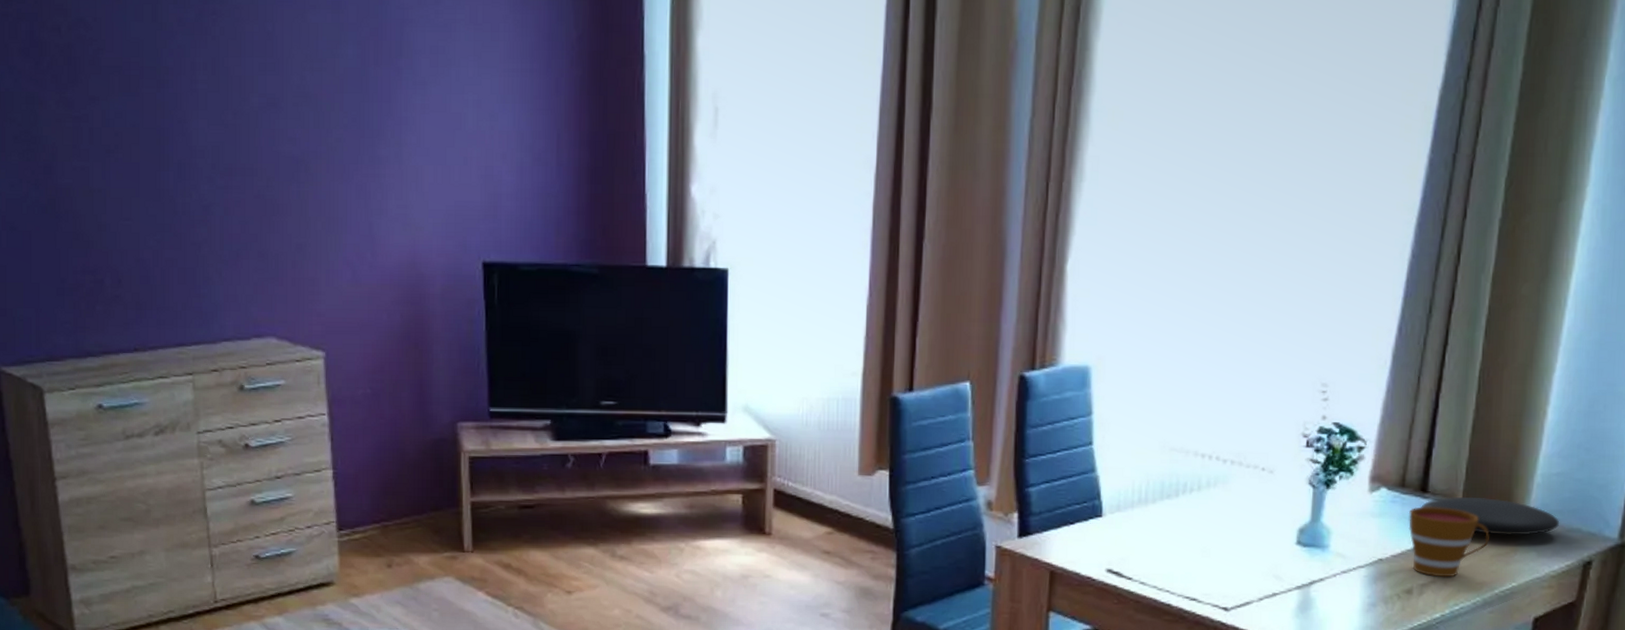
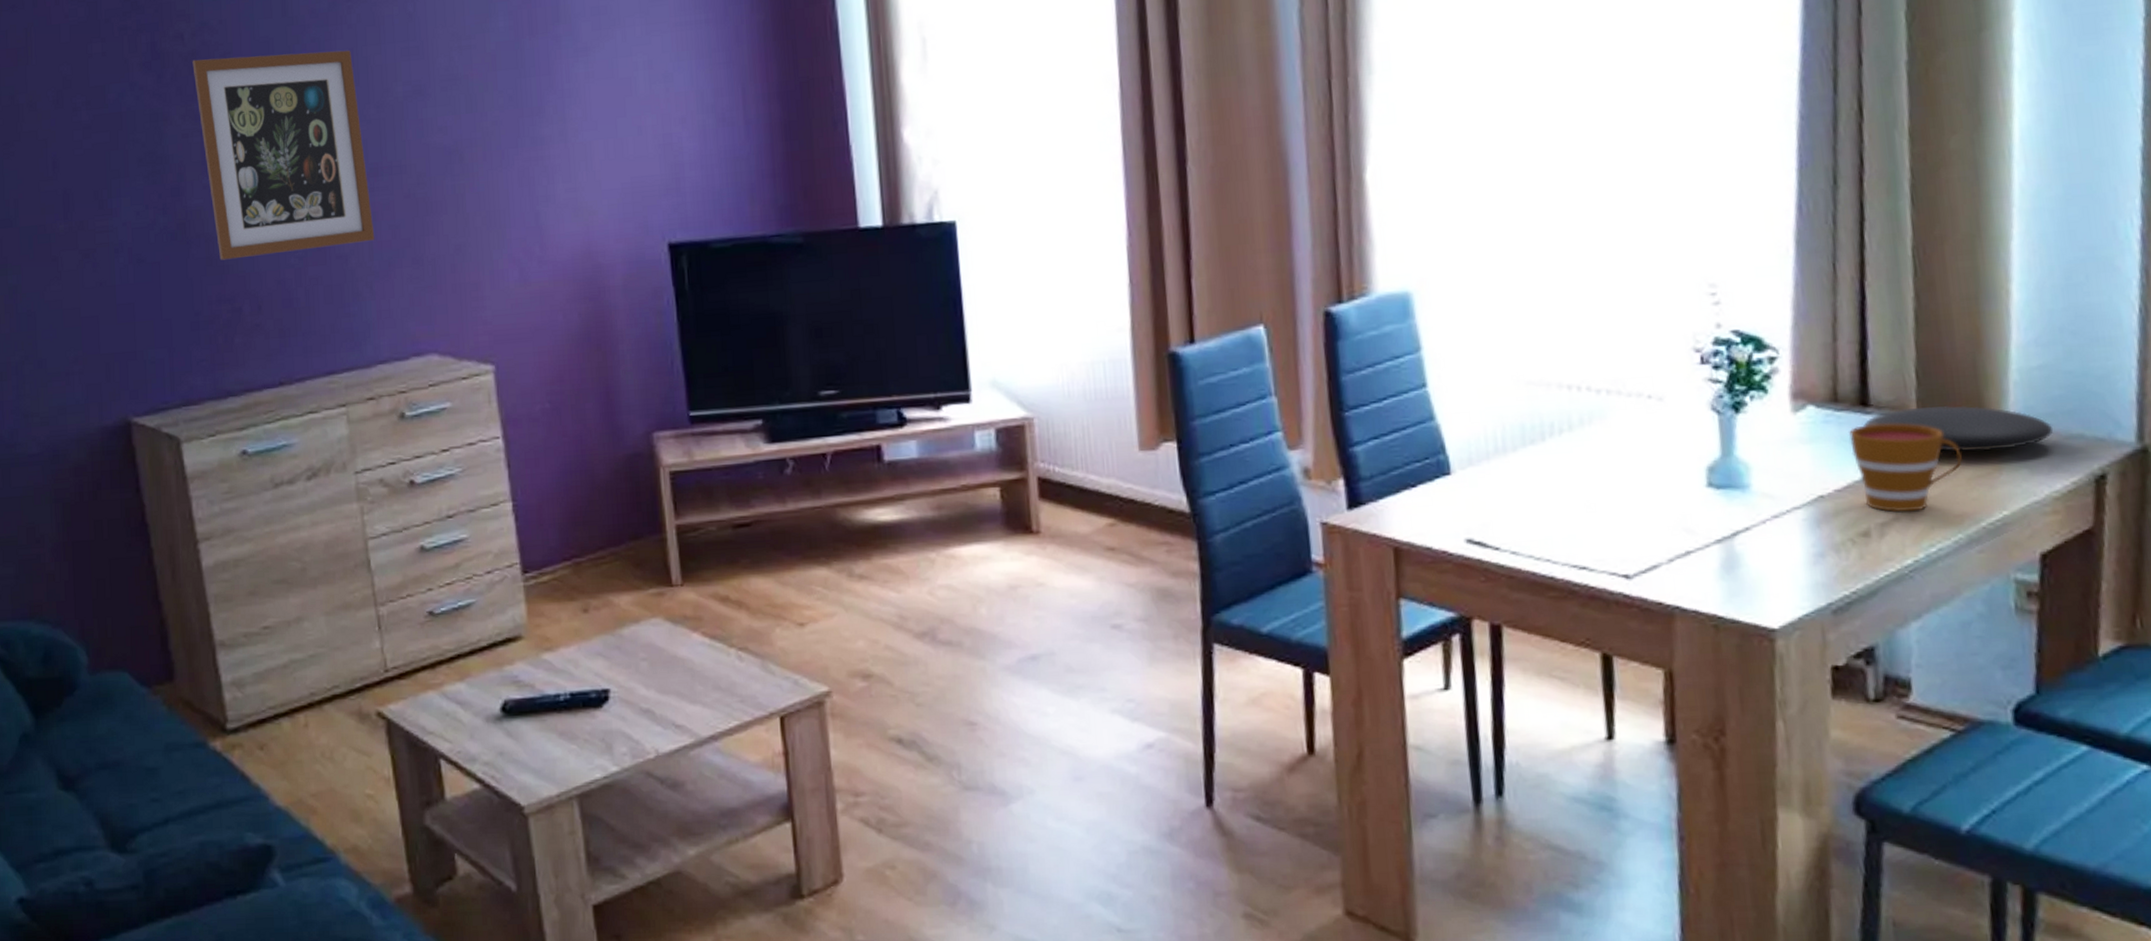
wall art: none [68,51,226,236] -> present [192,49,375,260]

